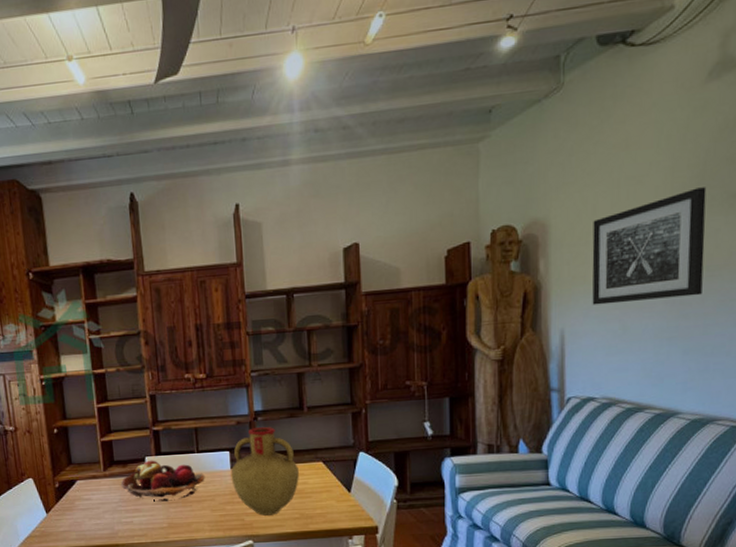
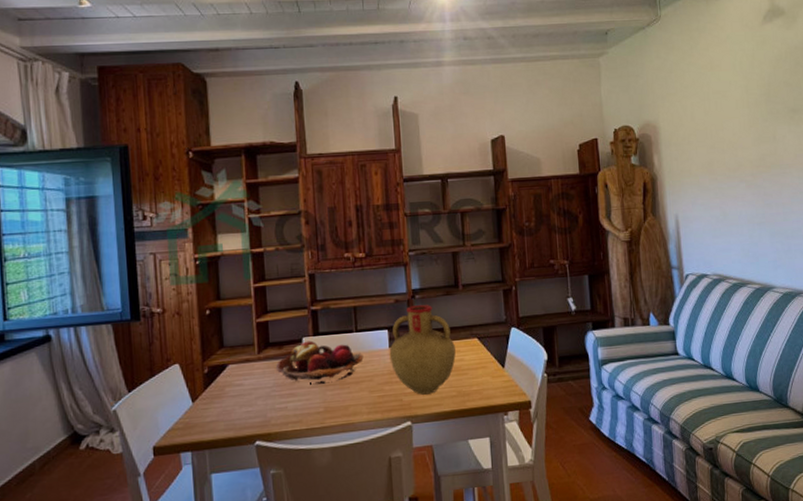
wall art: present [592,187,707,305] -> none [692,103,779,195]

